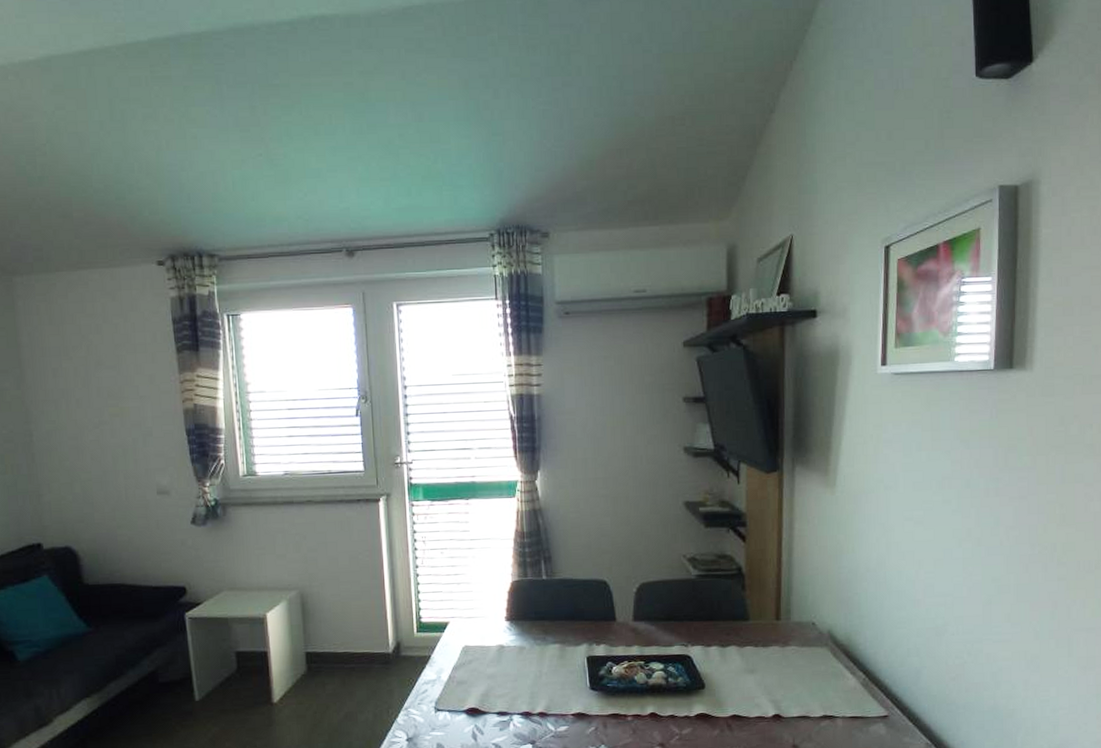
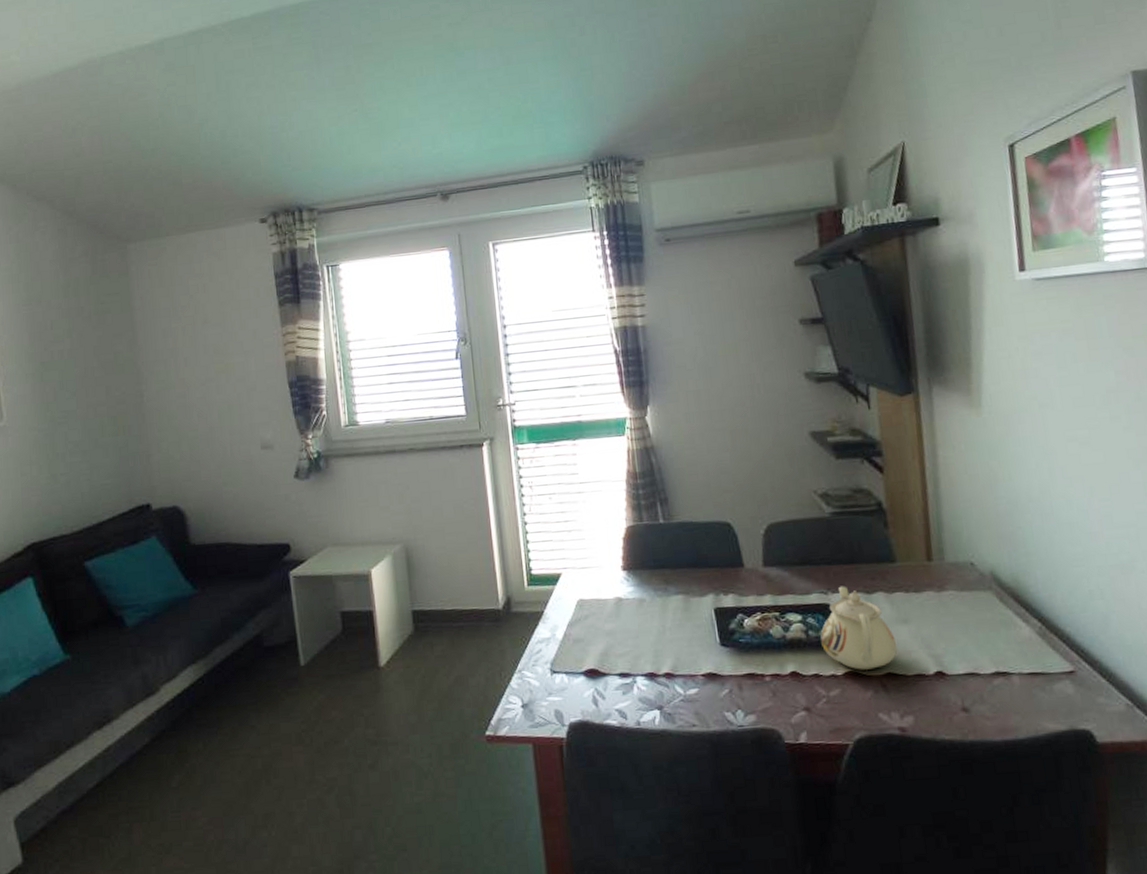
teapot: none [678,639,744,712] -> present [820,586,898,670]

